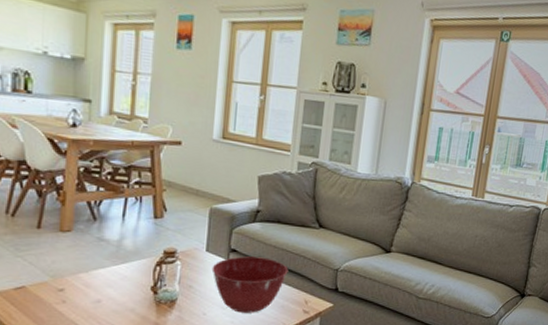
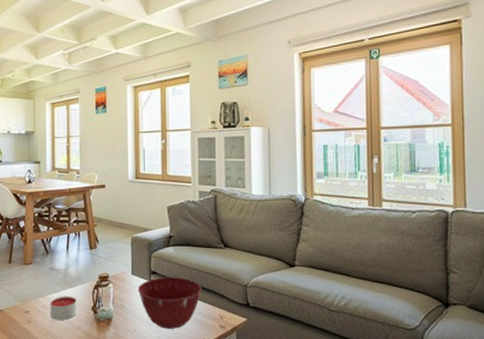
candle: none [94,272,132,301] -> present [50,296,77,320]

